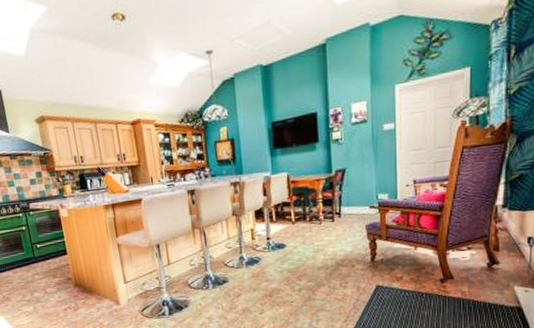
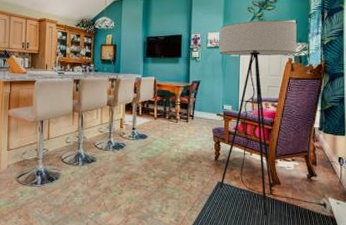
floor lamp: none [367,69,521,317] -> present [219,20,334,216]

